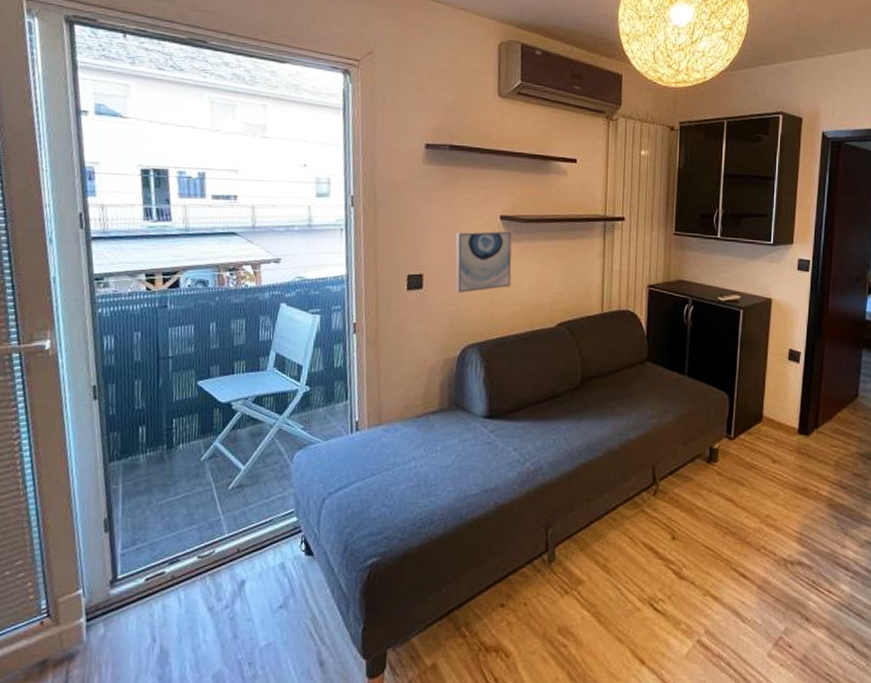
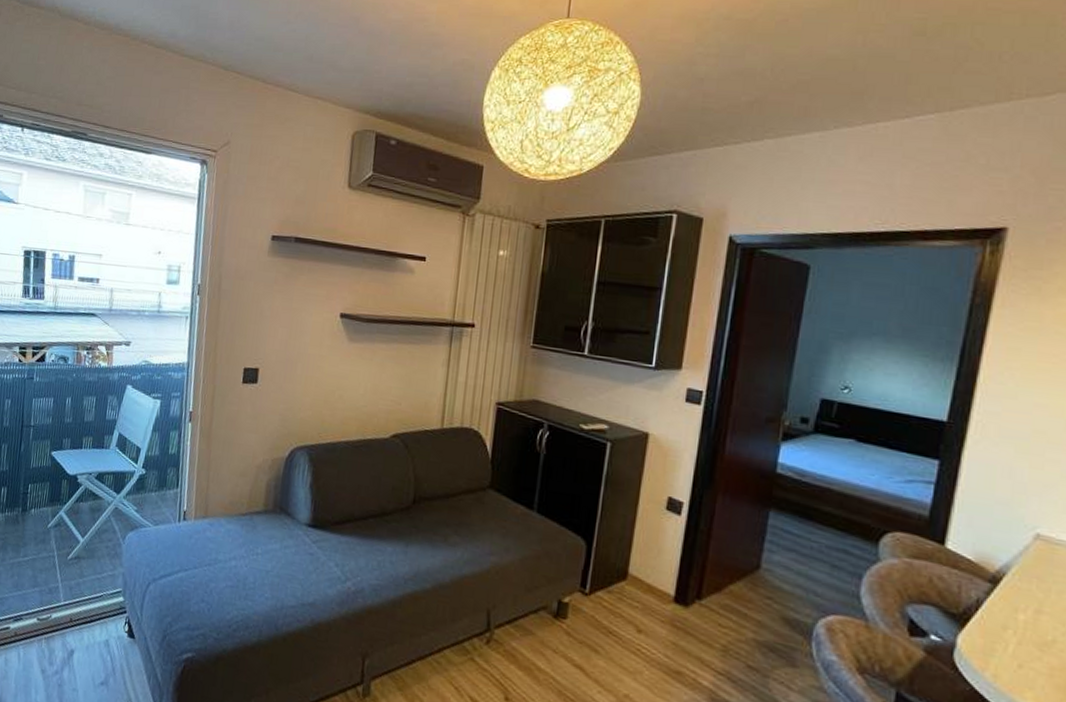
wall art: present [455,231,512,293] -> none [290,328,351,392]

